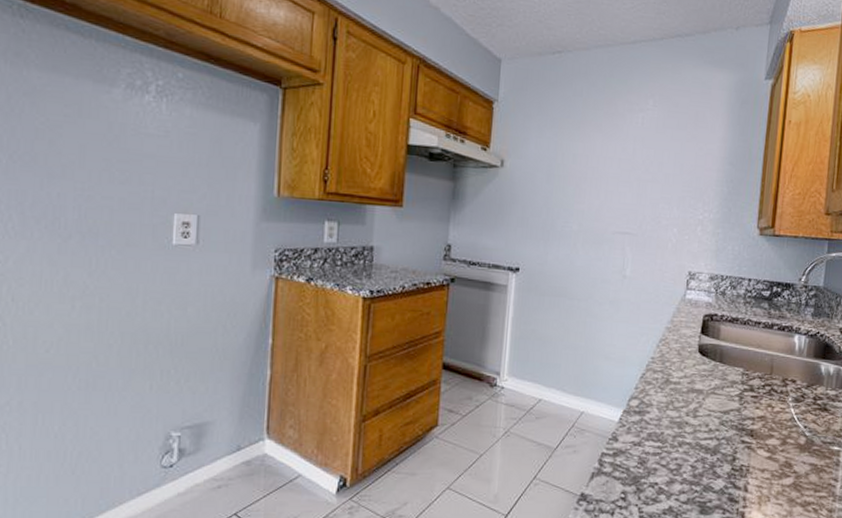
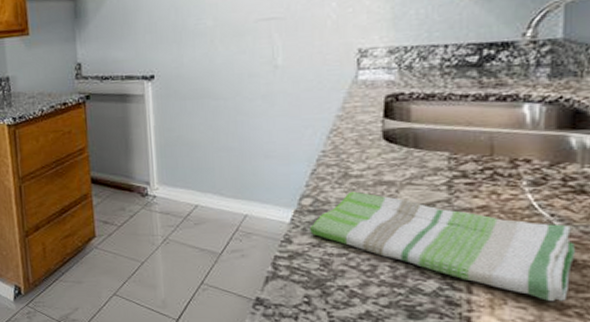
dish towel: none [634,396,818,499] -> present [310,191,576,301]

